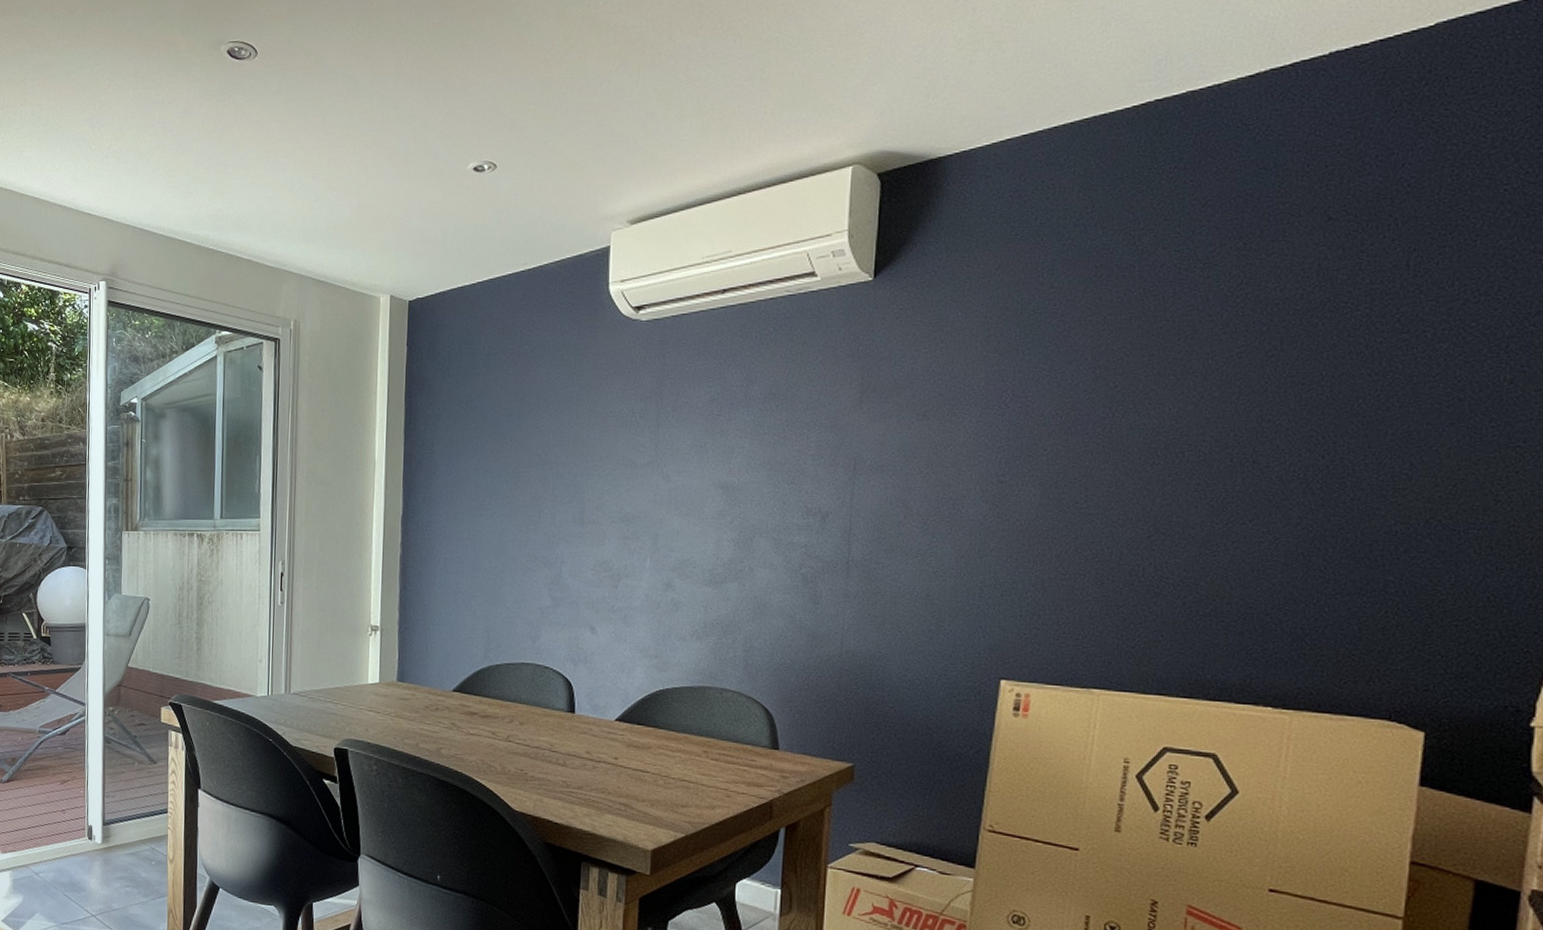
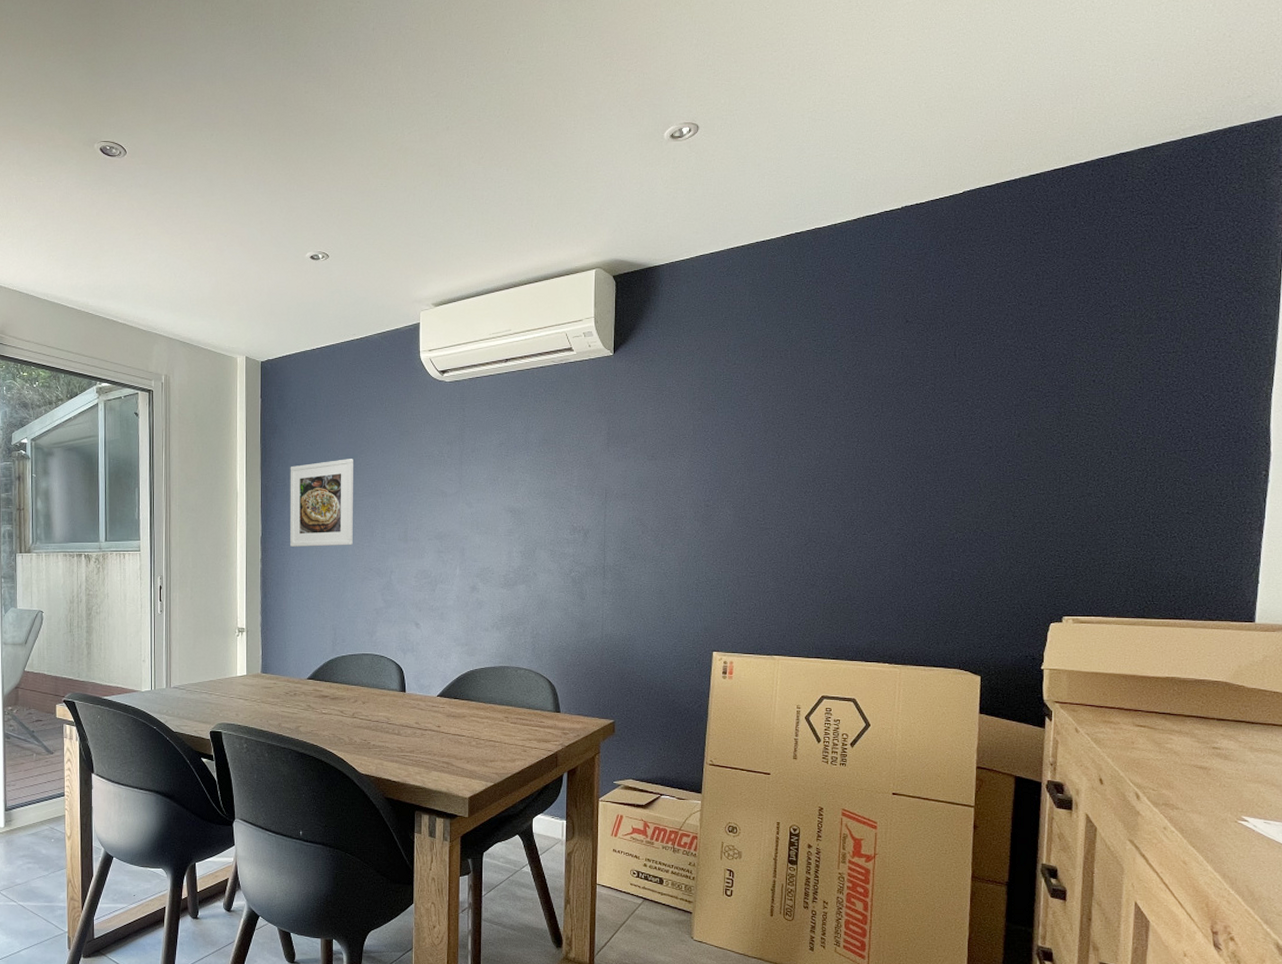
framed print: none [436,420,519,529] -> present [289,459,353,547]

